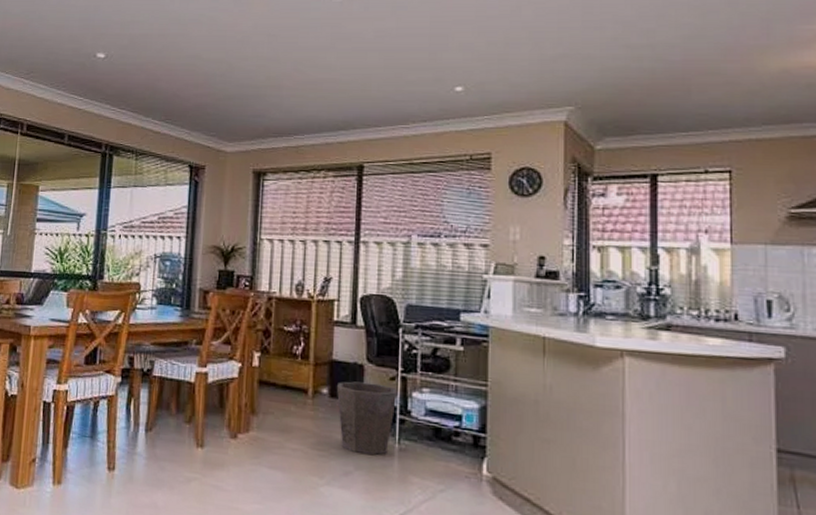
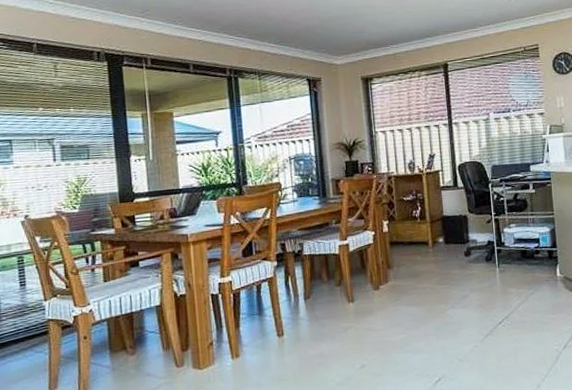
waste bin: present [336,381,398,456] -> none [449,227,494,281]

